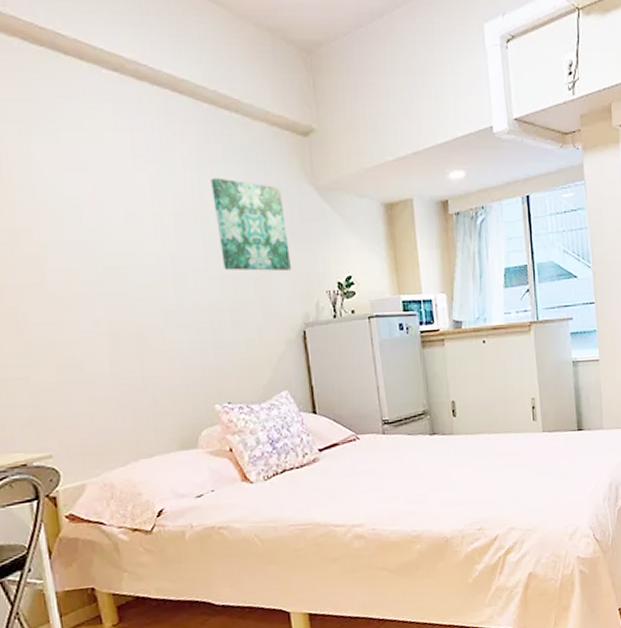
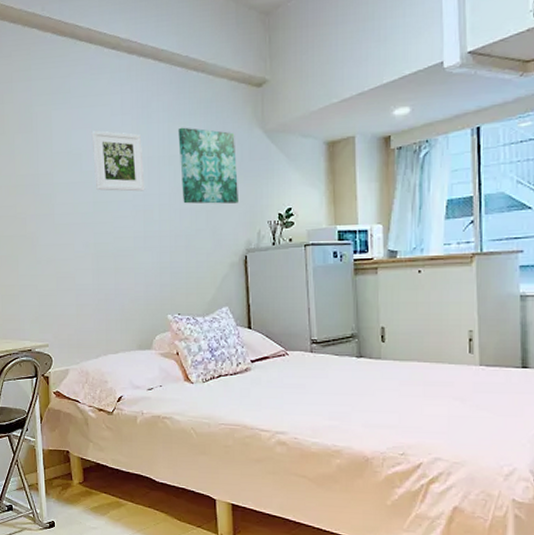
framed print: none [92,175,174,255] -> present [91,130,145,192]

